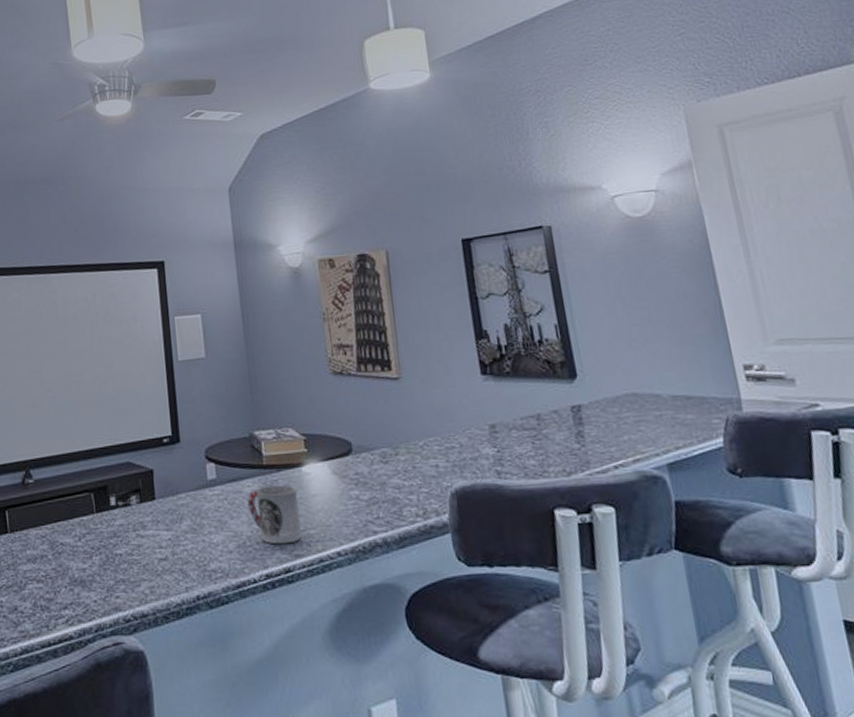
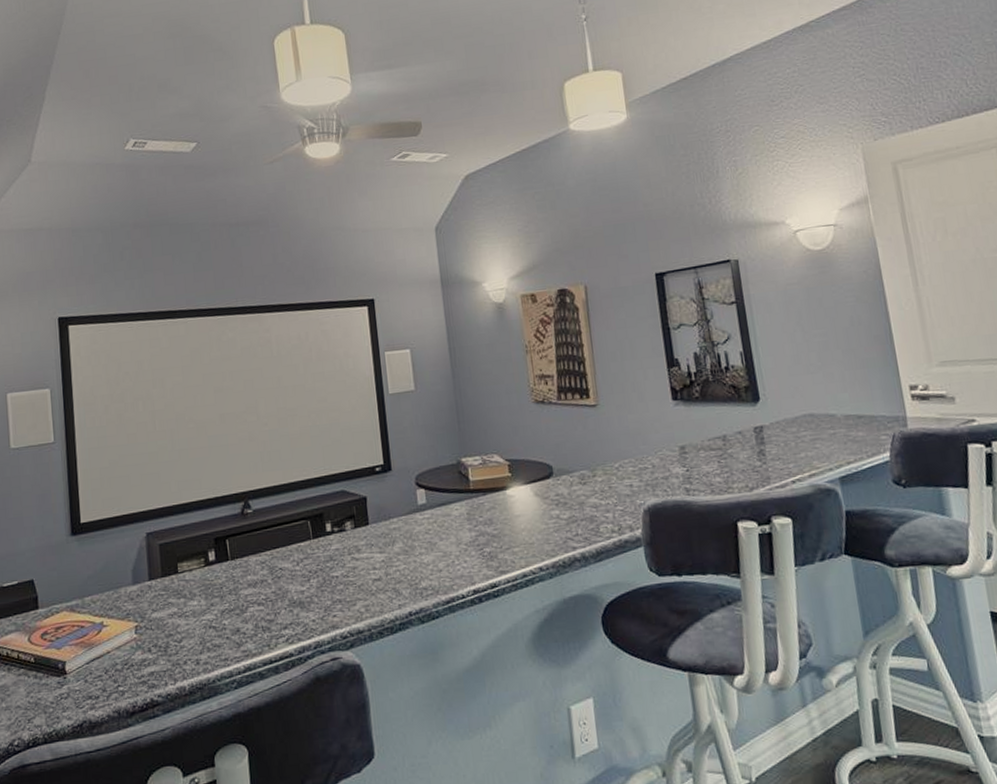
cup: present [247,485,301,545] -> none [455,507,506,562]

